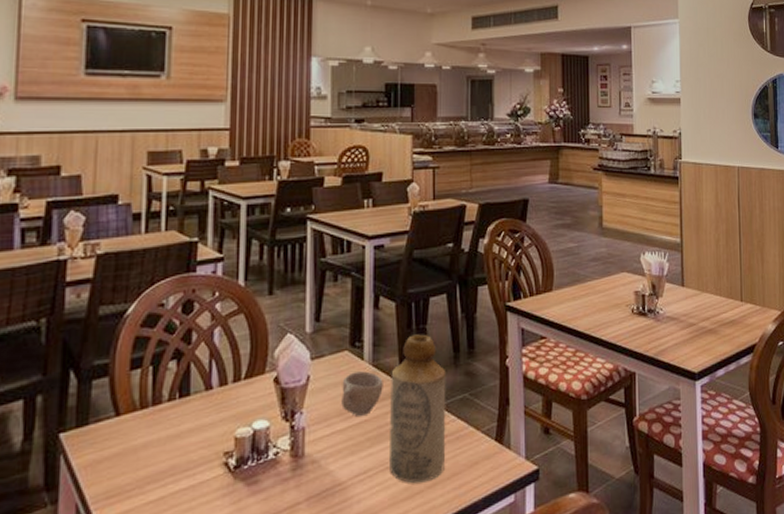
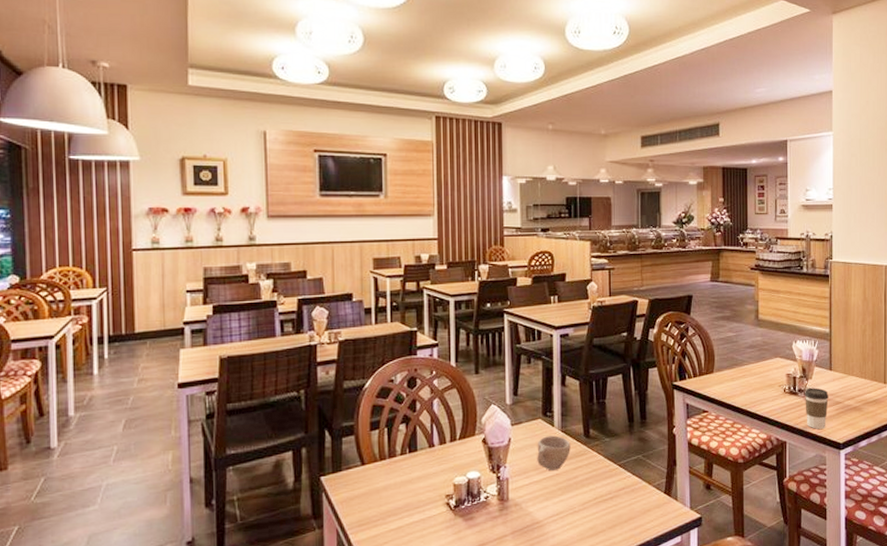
bottle: present [388,334,446,484] -> none [576,407,623,524]
coffee cup: none [654,307,681,357] -> present [804,387,829,429]

